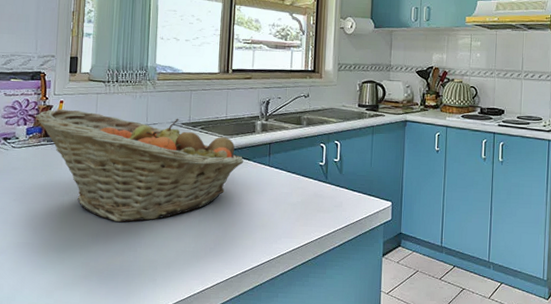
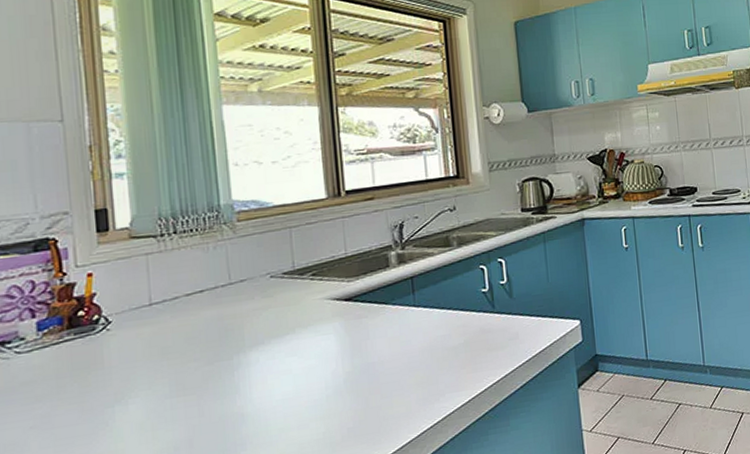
fruit basket: present [35,108,244,223] -> none [48,267,379,425]

